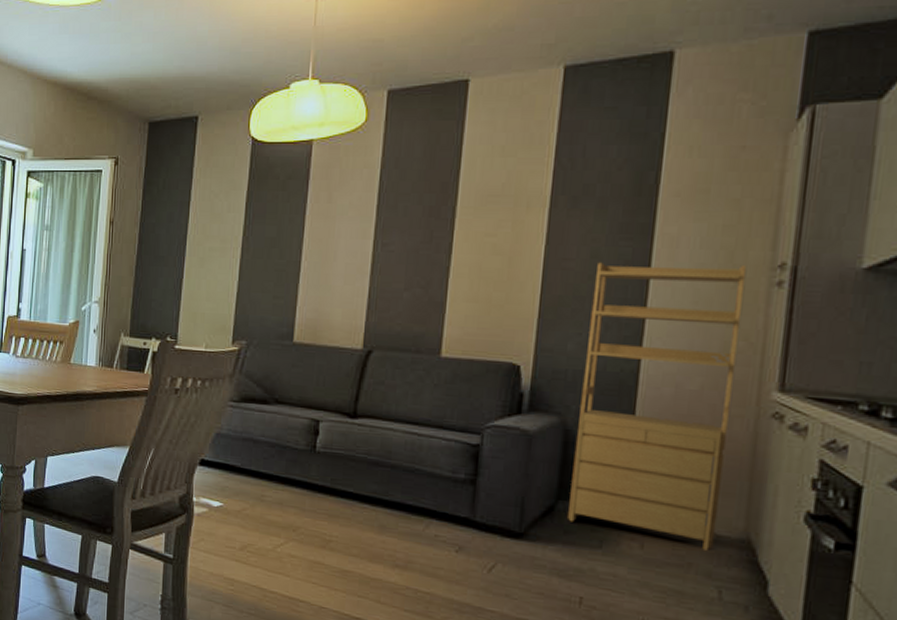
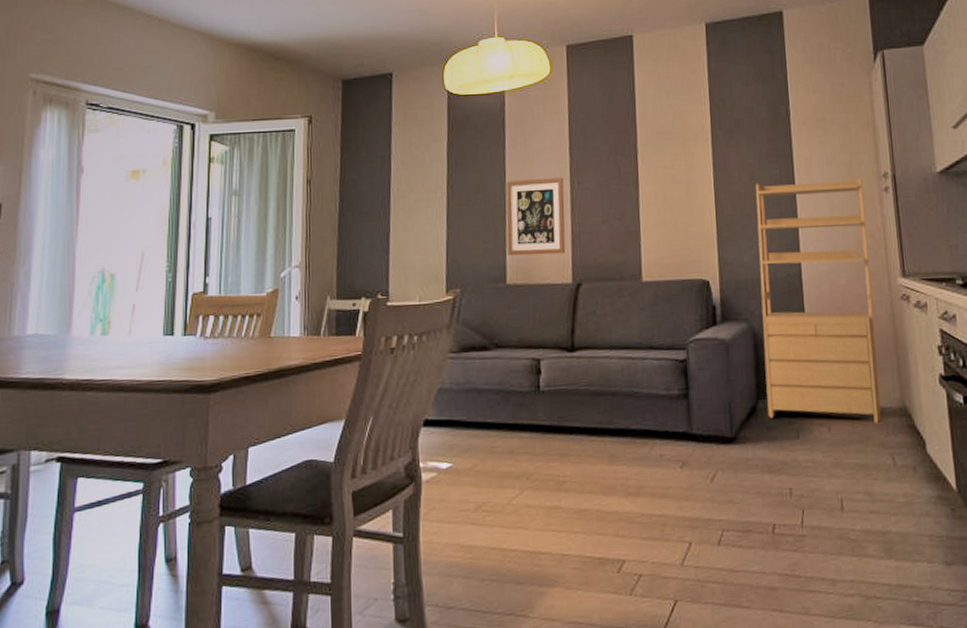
wall art: none [298,236,366,318] -> present [506,177,566,256]

